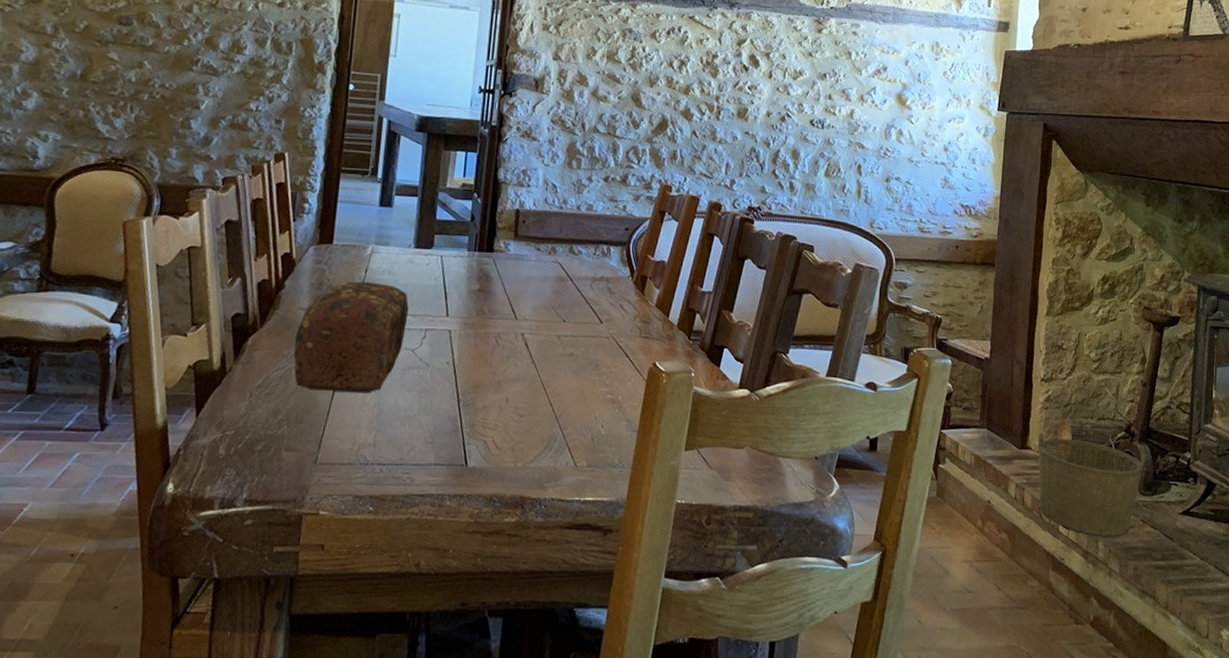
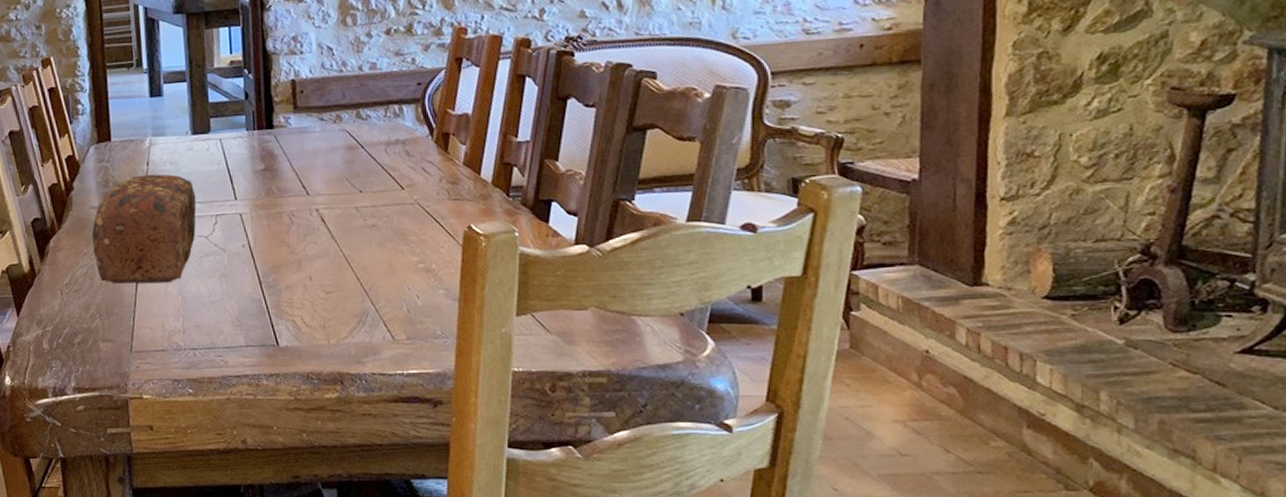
basket: present [1037,432,1146,537] -> none [998,264,1178,386]

